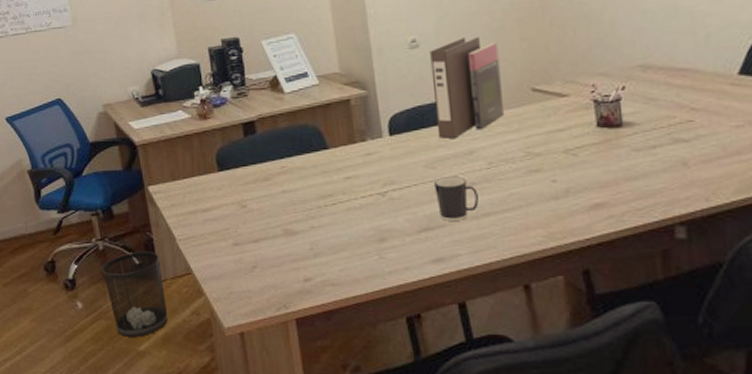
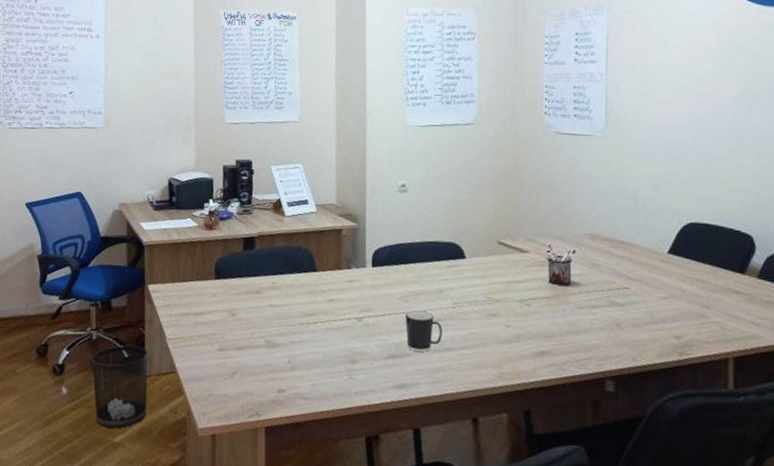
binder: present [430,36,480,139] -> none [414,189,459,278]
book: present [467,43,505,130] -> none [446,197,474,273]

